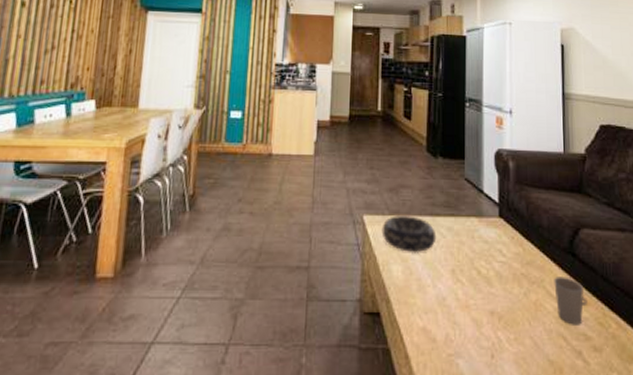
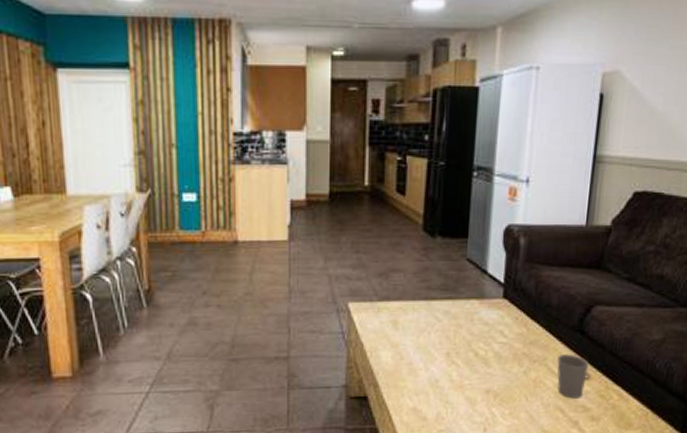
decorative bowl: present [381,216,437,253] -> none [369,301,431,339]

